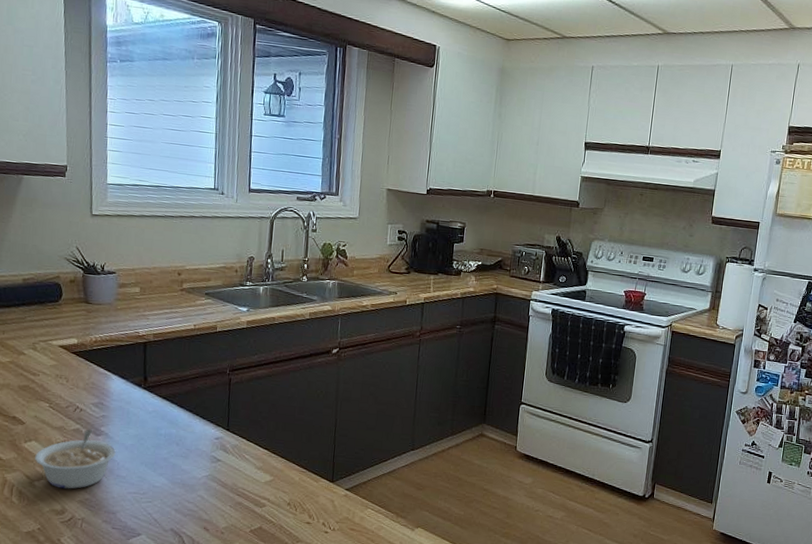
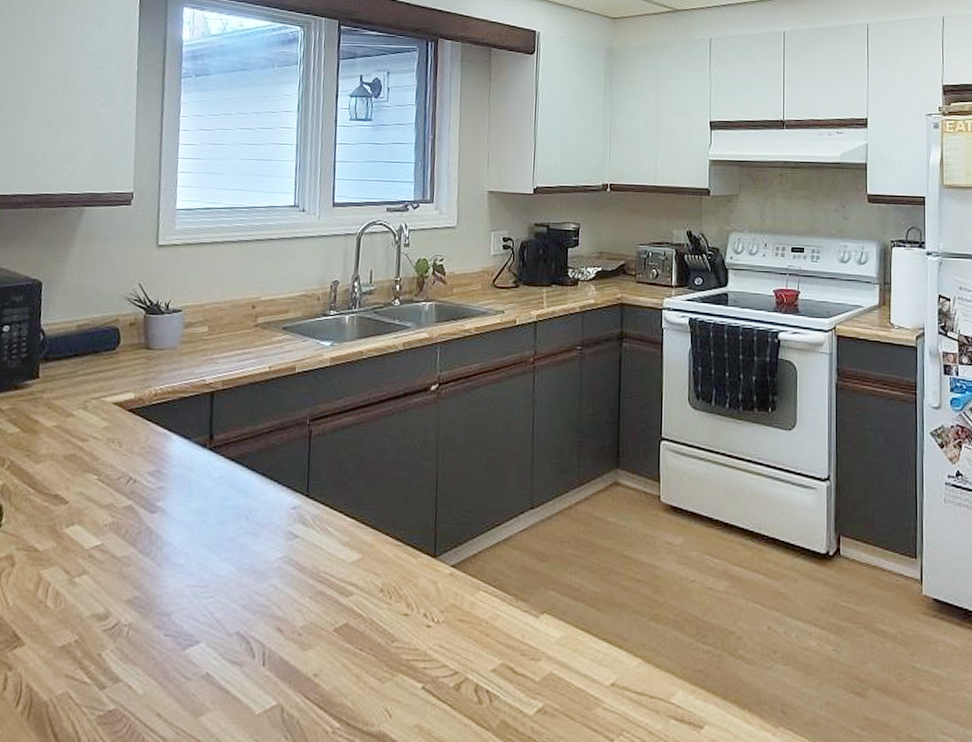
legume: present [35,429,116,489] -> none [77,505,174,585]

